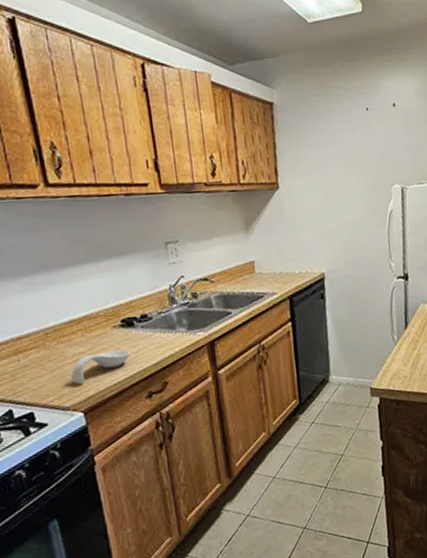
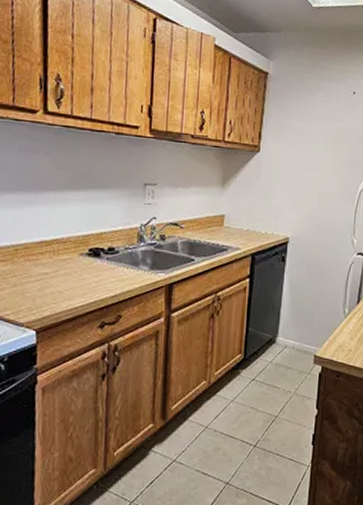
spoon rest: present [70,349,130,384] -> none [30,276,91,303]

